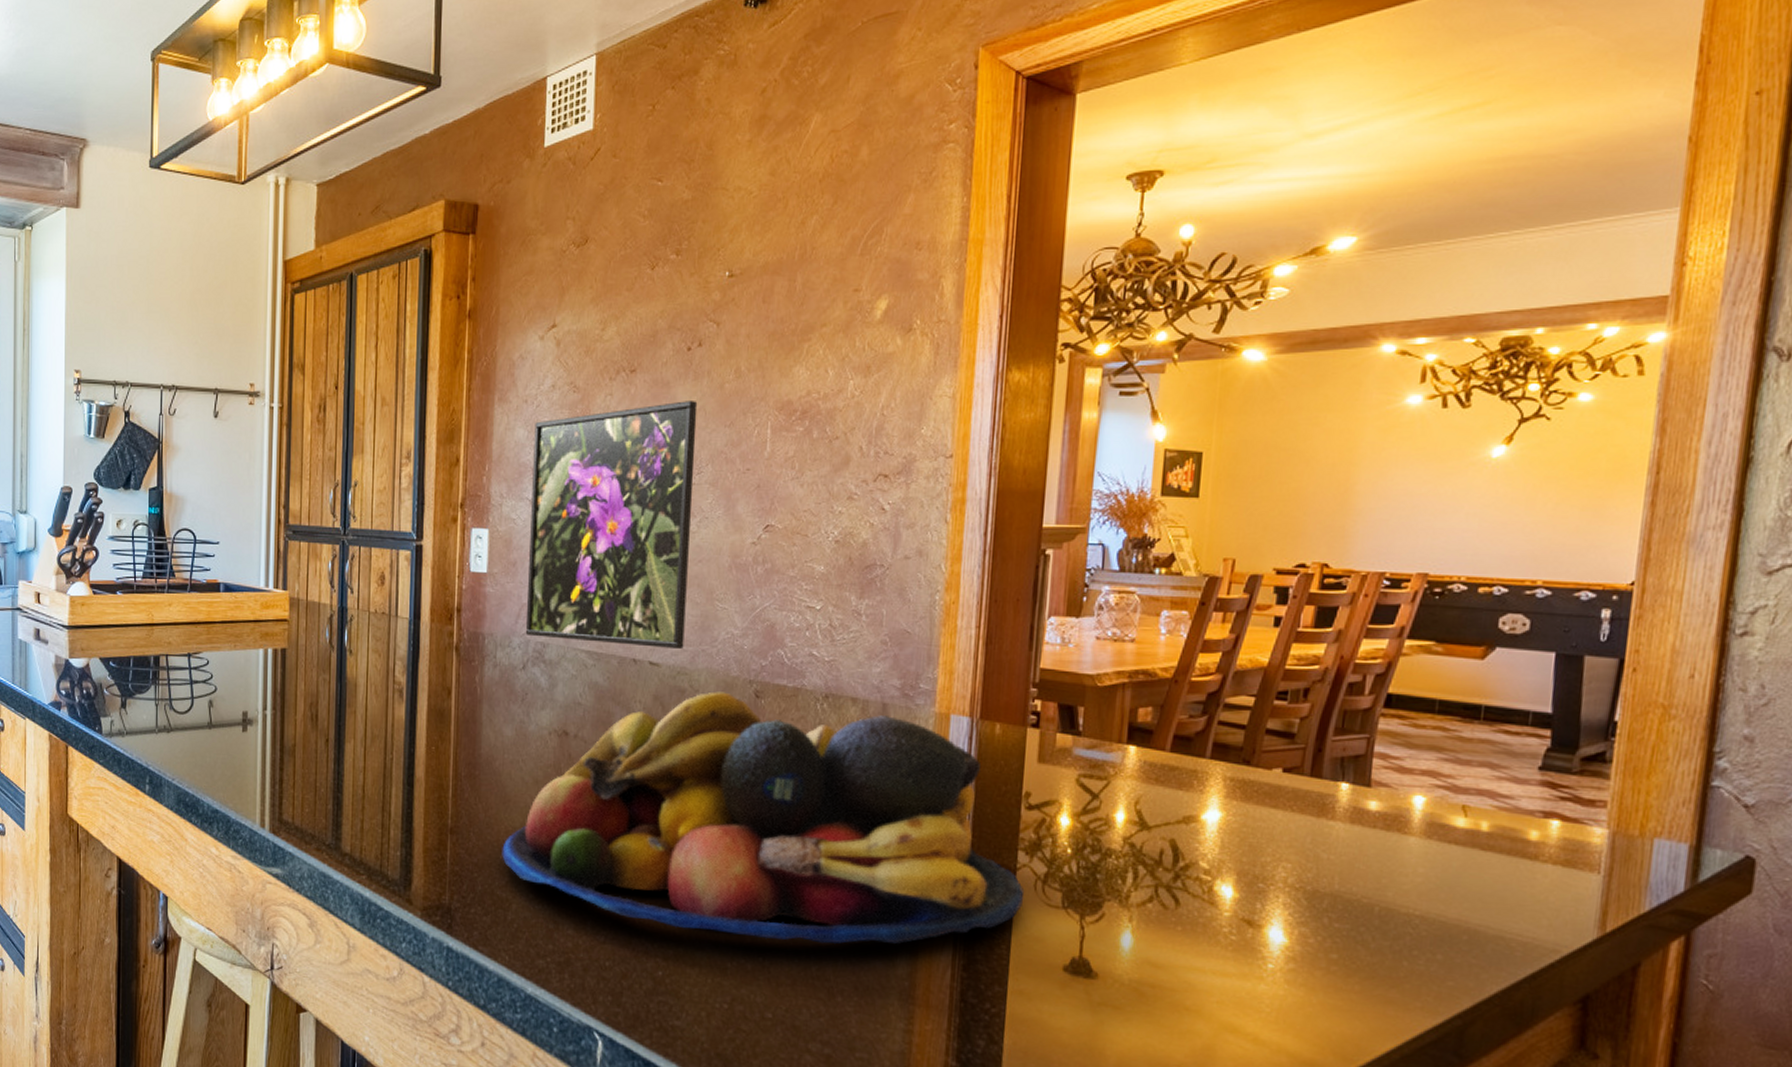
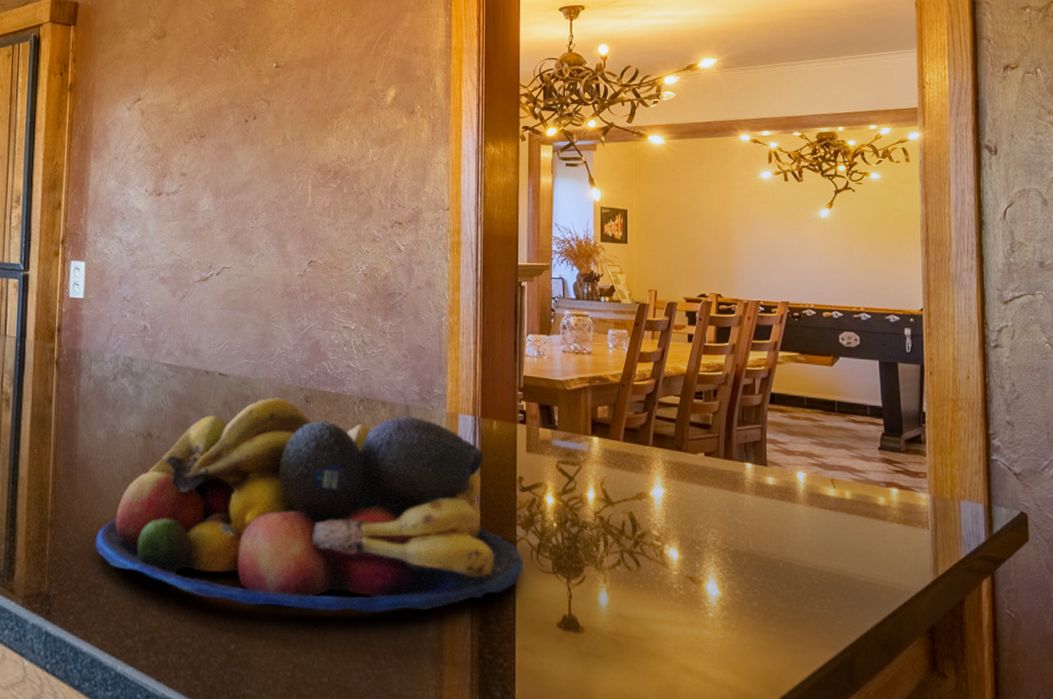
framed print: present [525,401,698,650] -> none [115,161,254,363]

